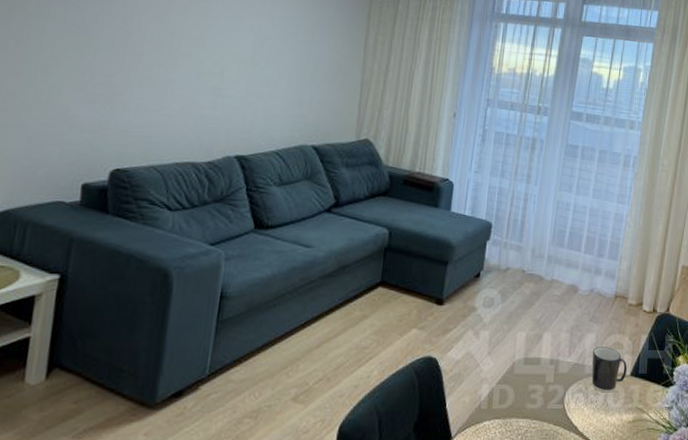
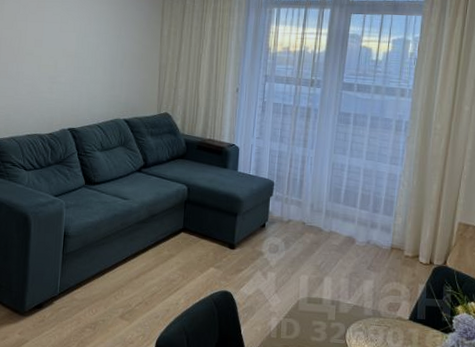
mug: present [591,347,627,393] -> none [370,292,405,334]

